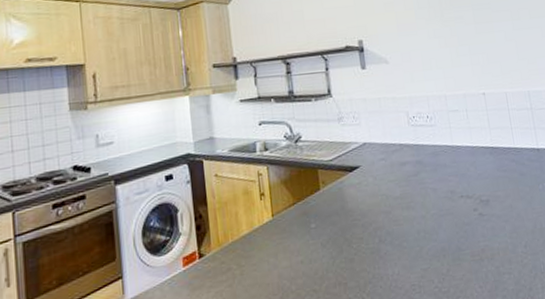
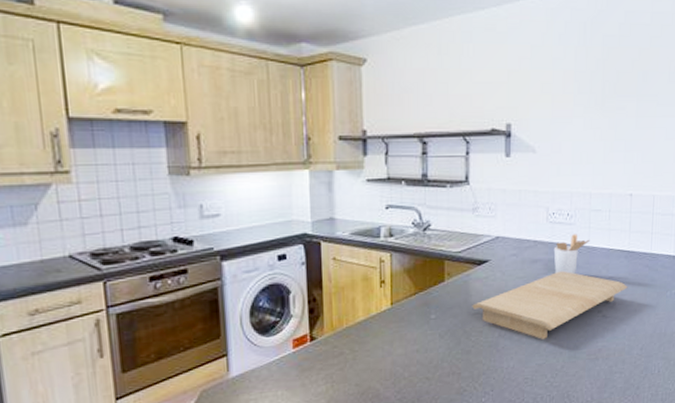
cutting board: none [349,171,499,243] -> present [472,270,628,339]
utensil holder: none [419,135,453,175] -> present [553,234,590,274]

